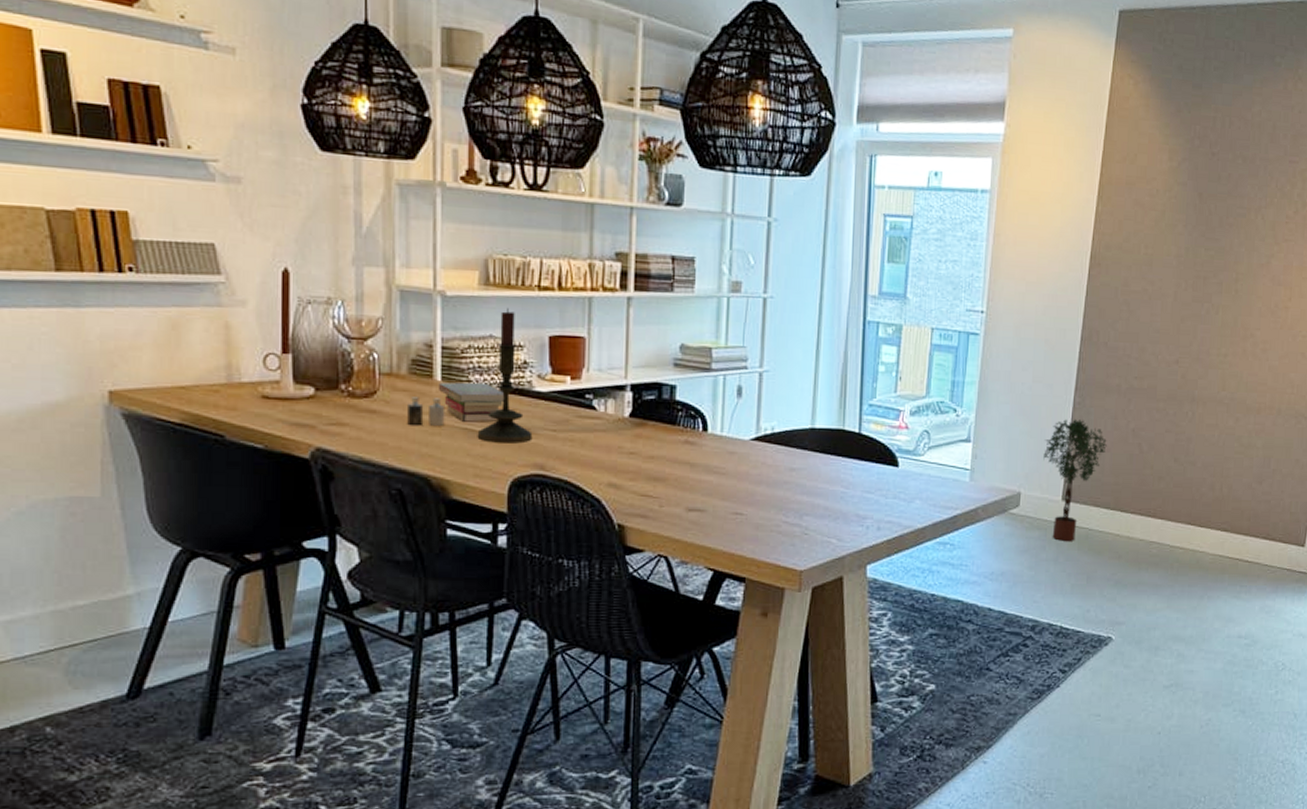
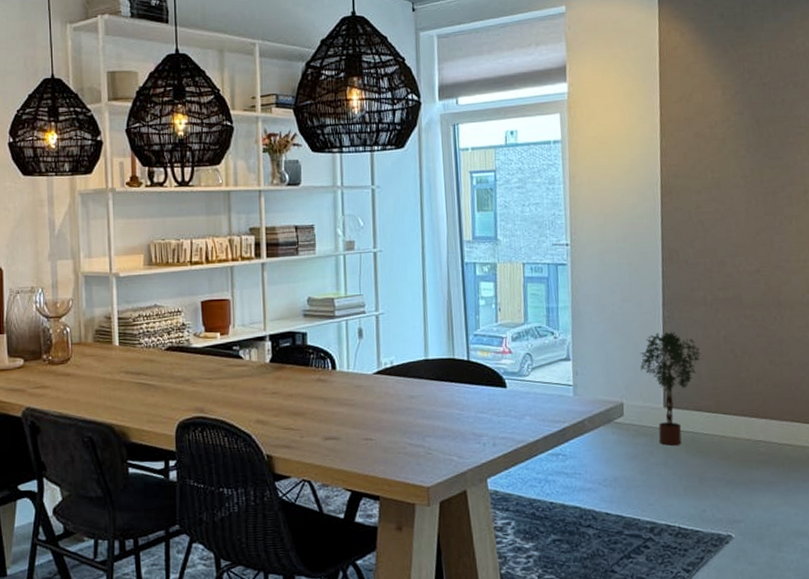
candle: present [407,397,445,427] -> none [94,359,123,384]
books: present [438,382,505,423] -> none [116,344,169,378]
candle: present [477,308,533,445] -> none [148,282,193,394]

